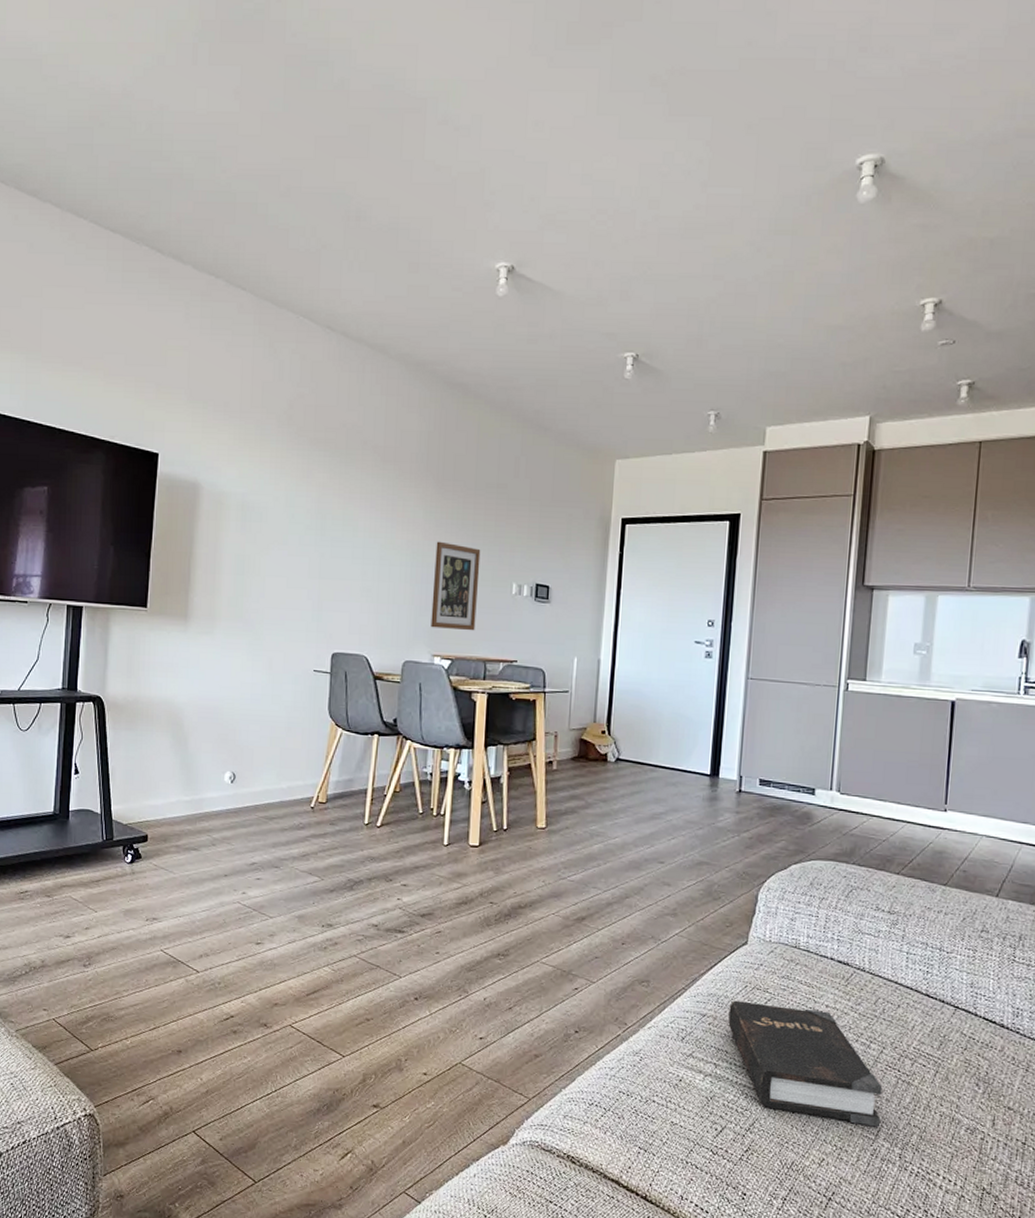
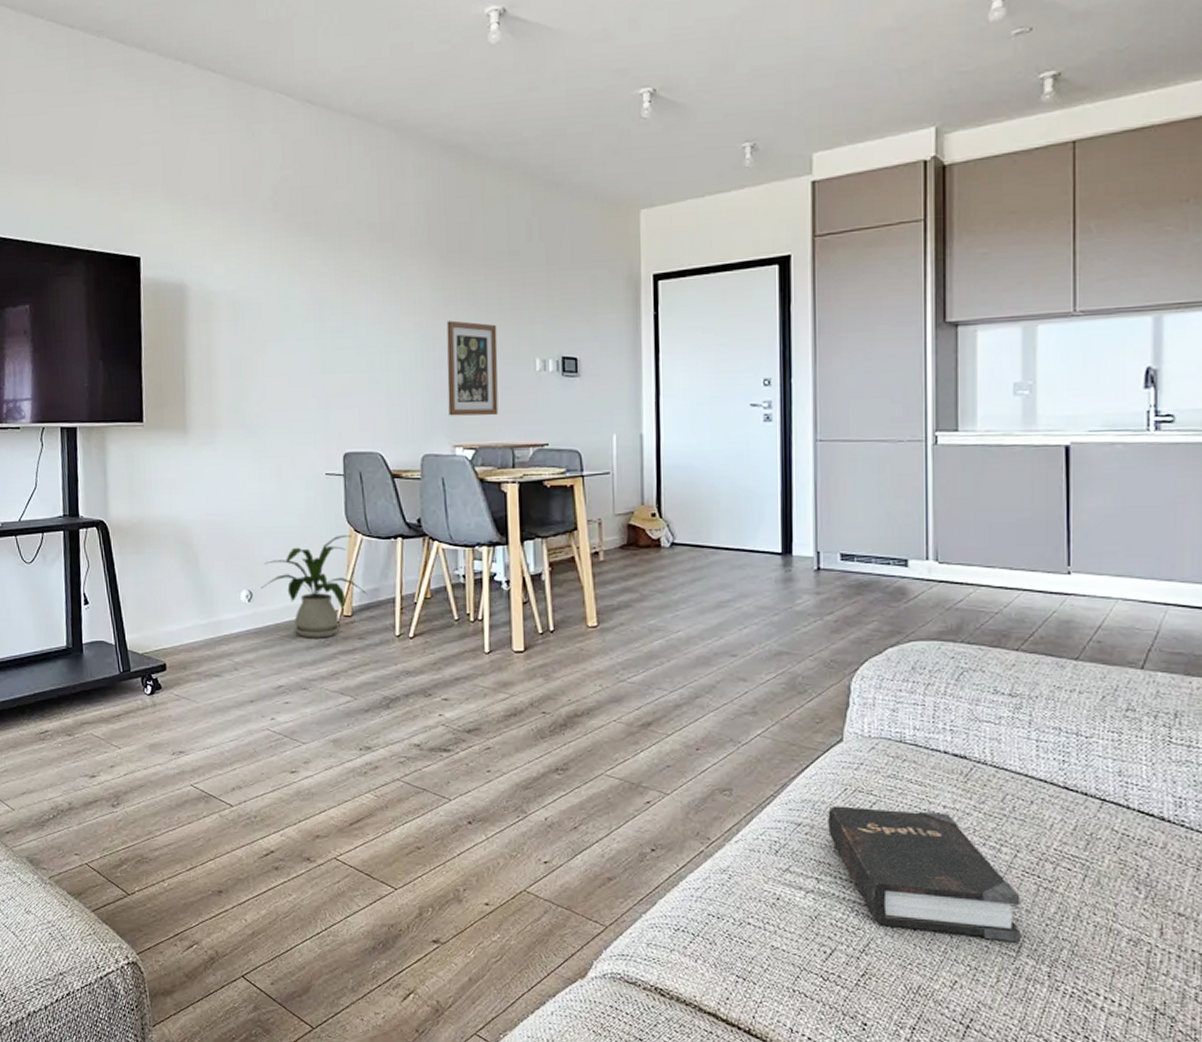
house plant: none [244,727,343,822] -> present [261,534,368,638]

